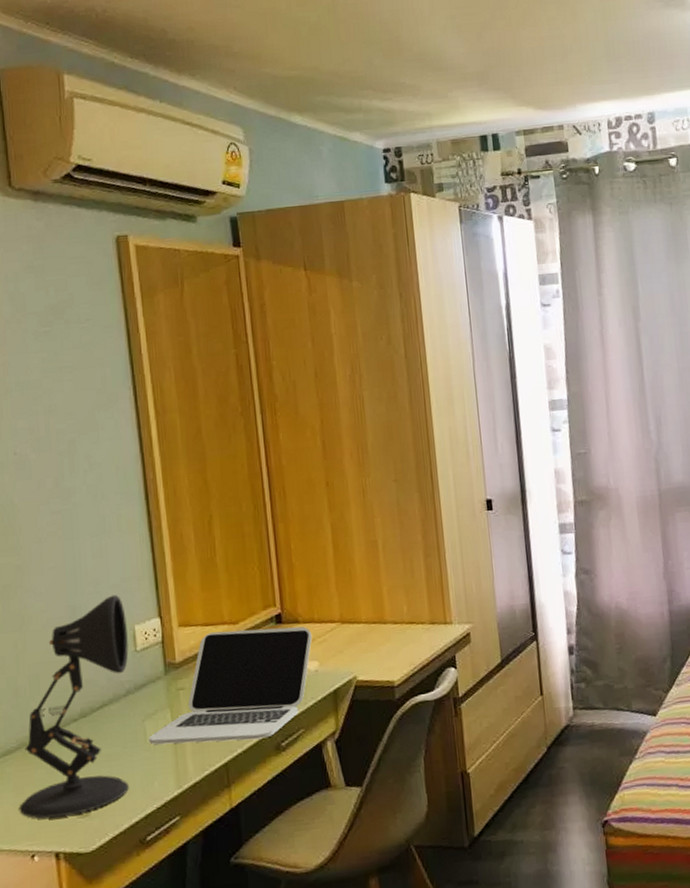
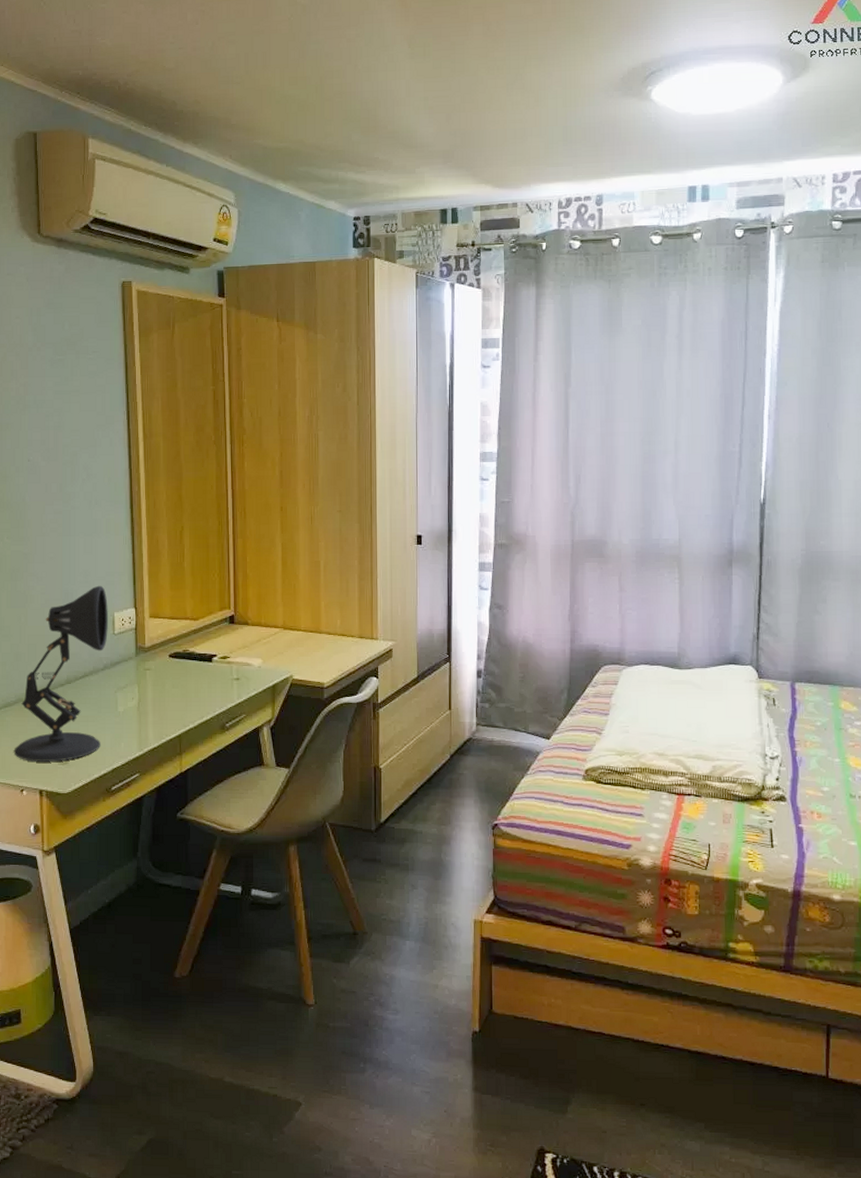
laptop: present [149,626,313,745] -> none [119,625,259,718]

